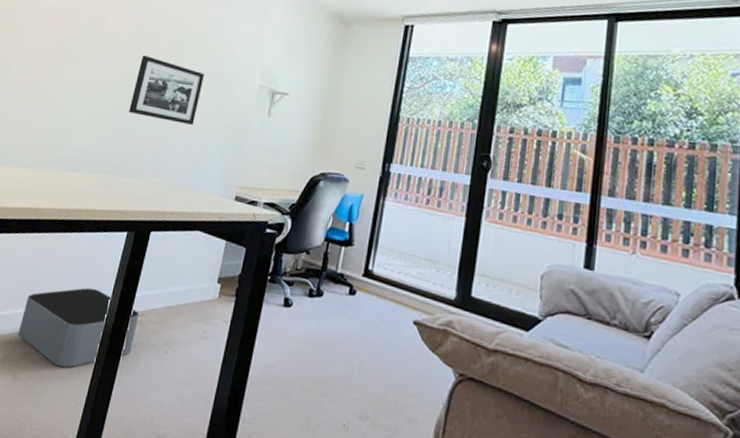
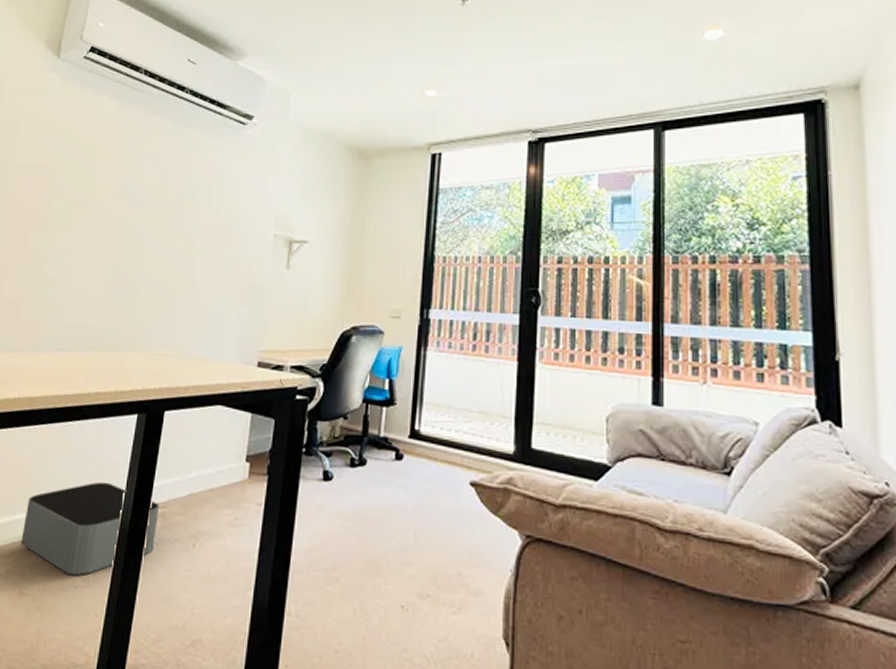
picture frame: present [128,55,205,125] -> none [127,213,212,286]

